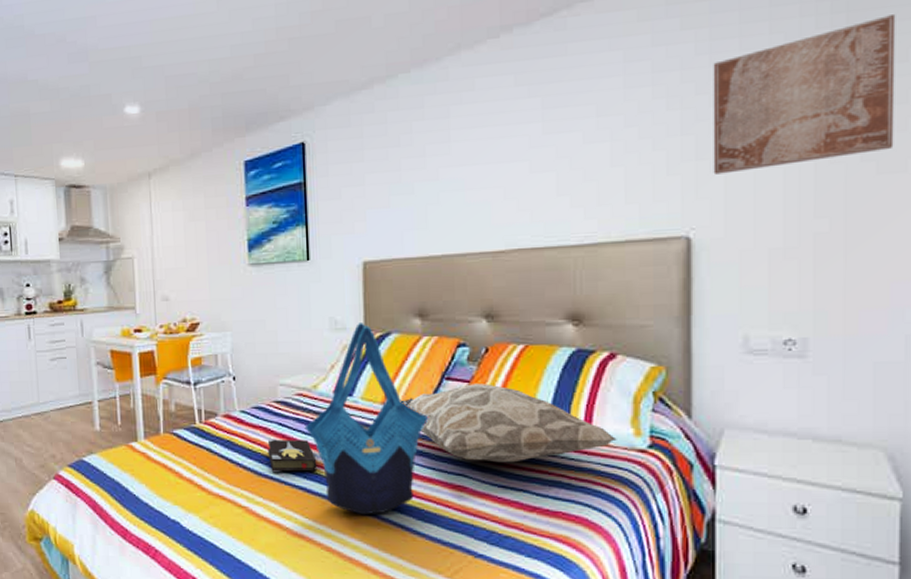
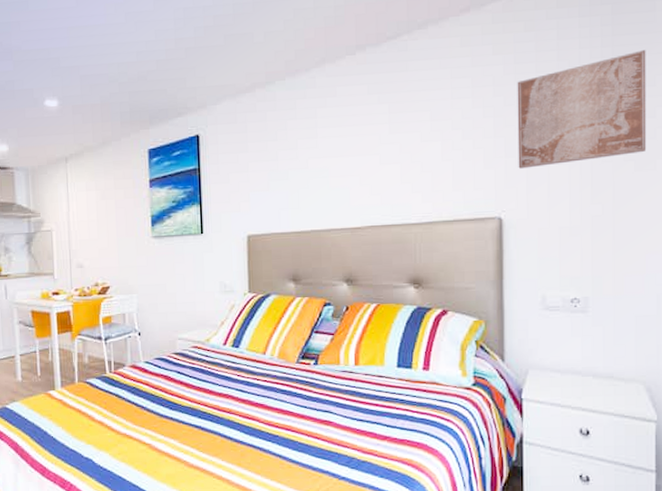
hardback book: present [267,439,317,473] -> none [168,385,210,414]
tote bag: present [304,323,429,515] -> none [199,286,302,448]
decorative pillow: present [401,384,617,463] -> none [279,336,449,401]

